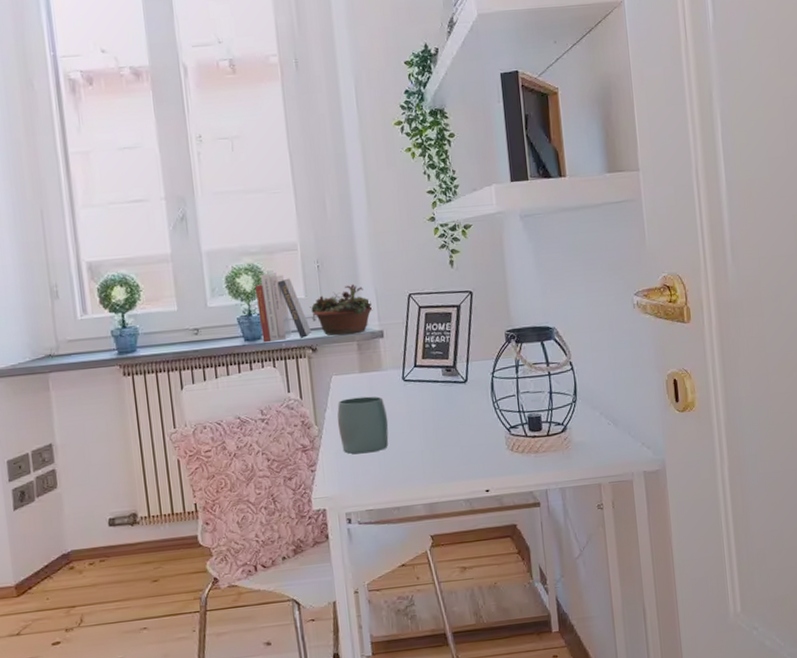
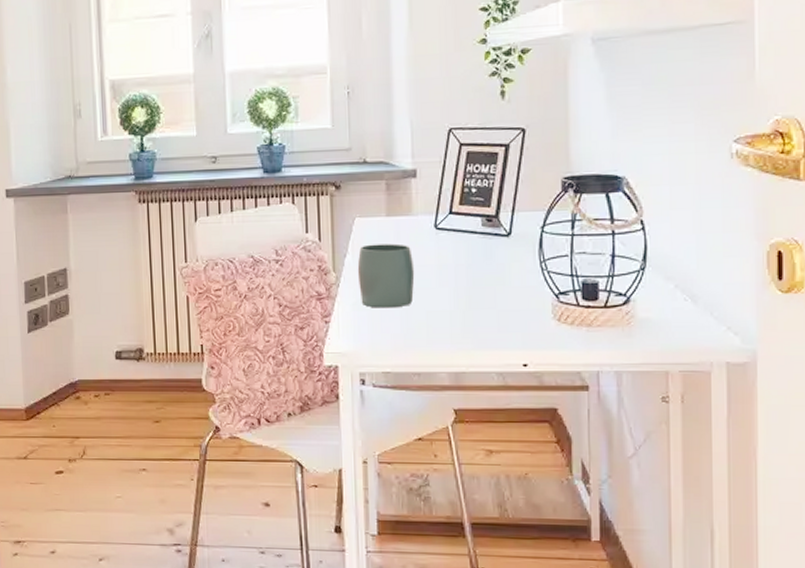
books: present [254,273,312,343] -> none [278,98,337,176]
succulent planter: present [310,283,373,336] -> none [336,114,407,173]

